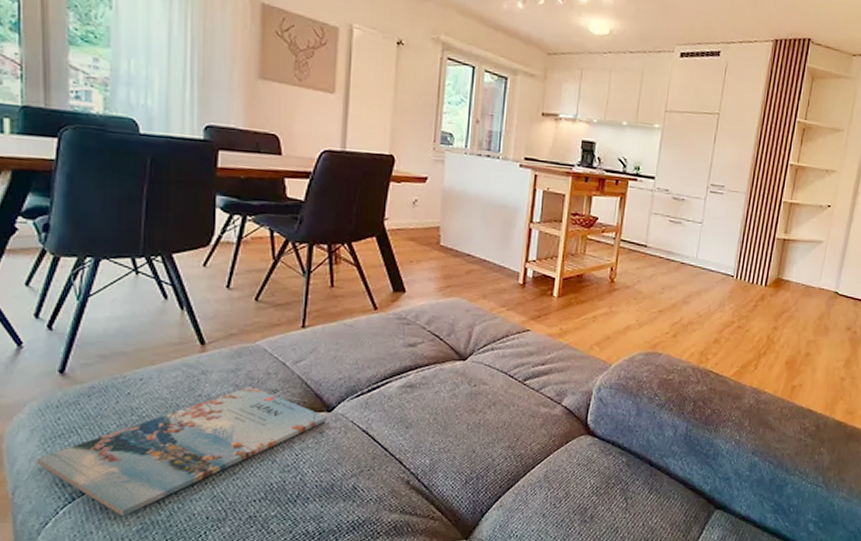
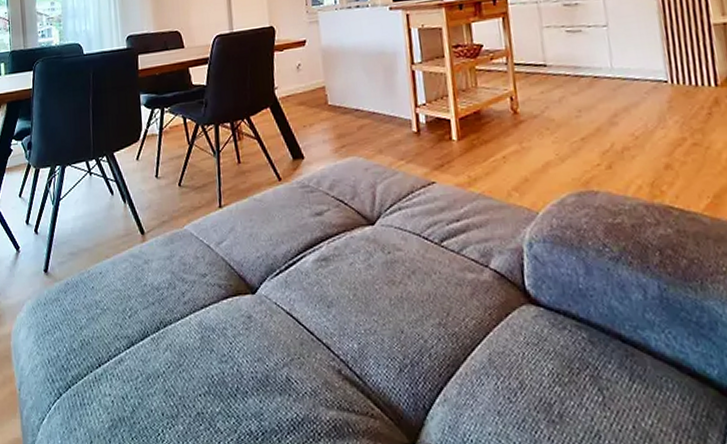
magazine: present [36,387,328,517] -> none [33,272,254,413]

